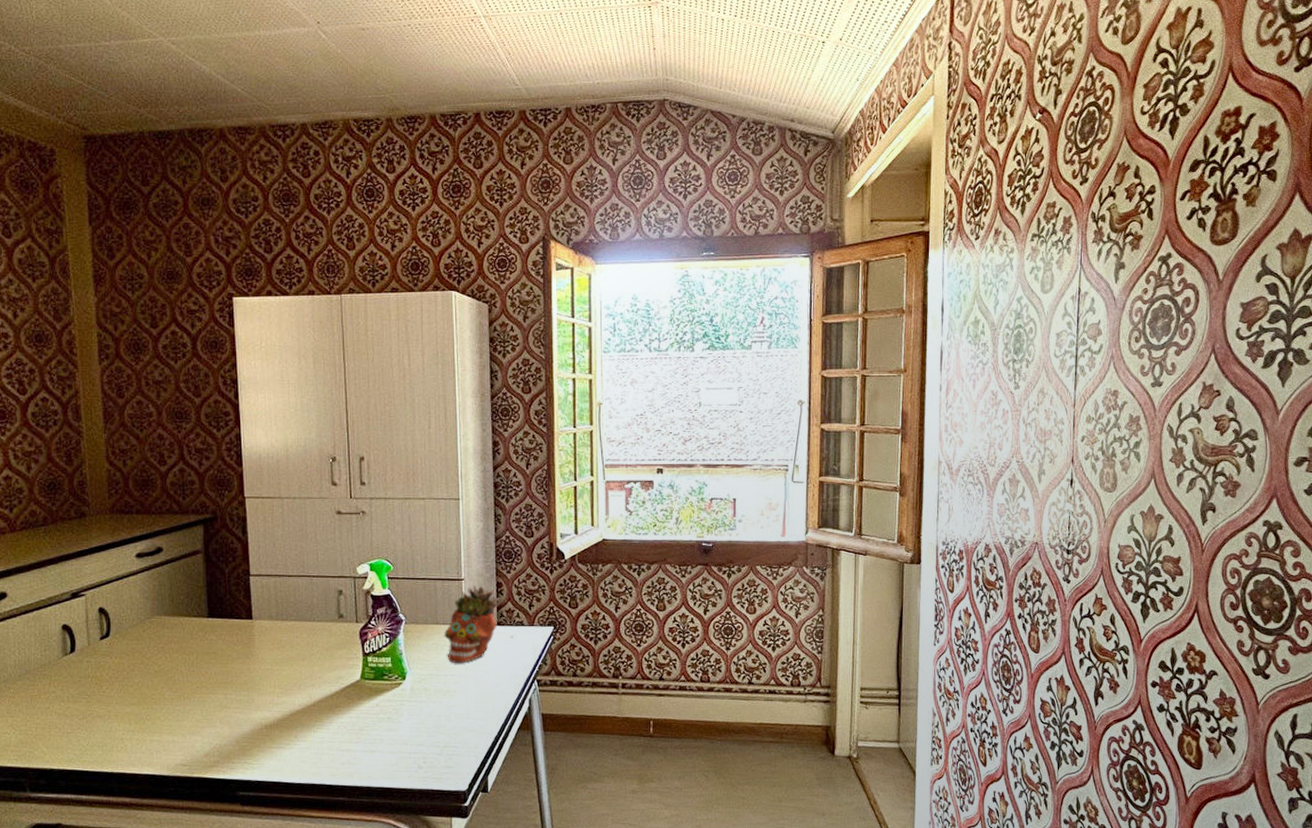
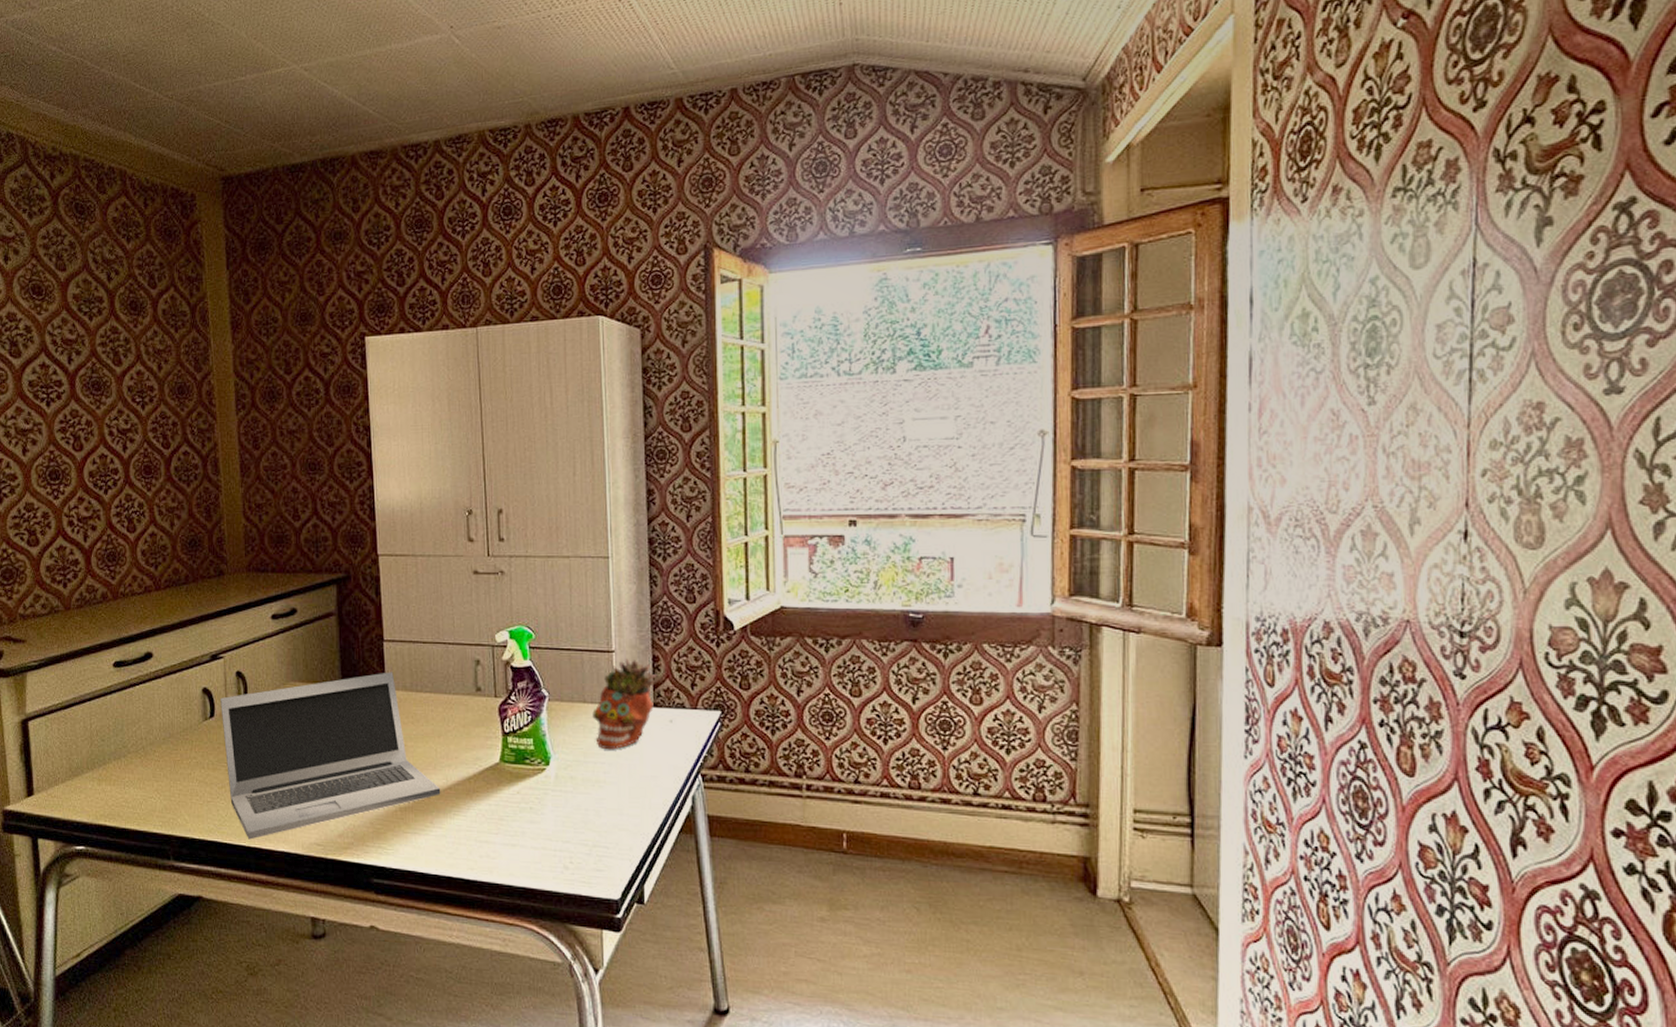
laptop: none [82,603,305,766] -> present [221,672,441,840]

